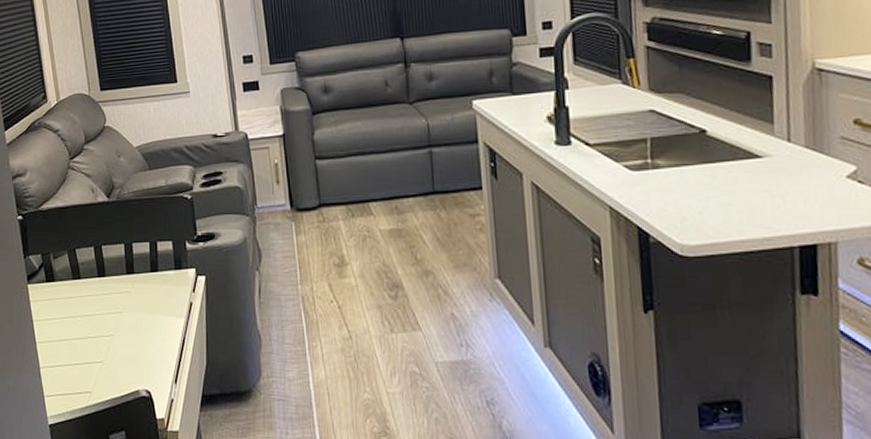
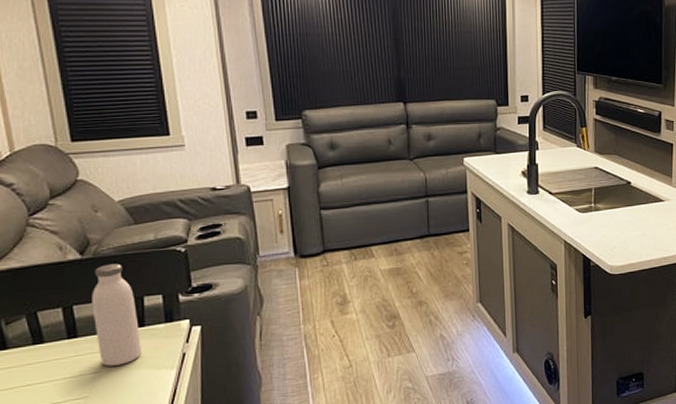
water bottle: none [116,208,156,308] -> present [92,264,141,366]

